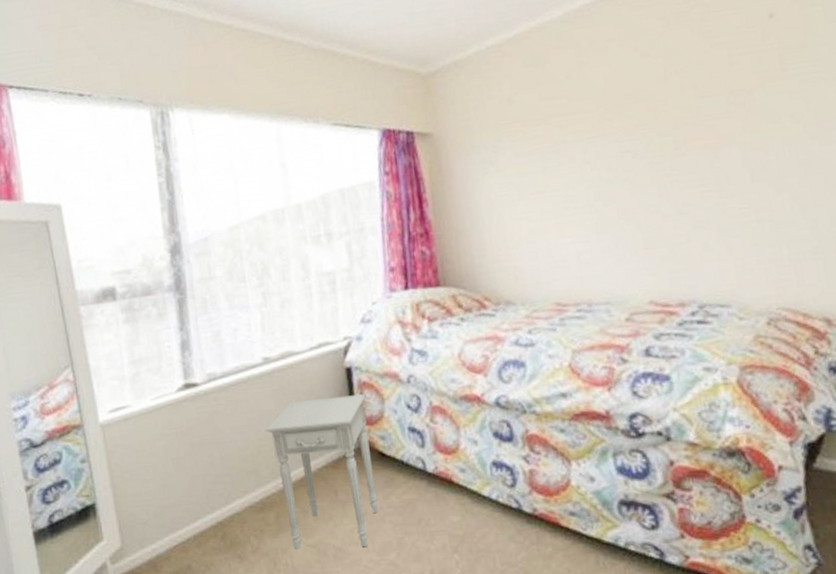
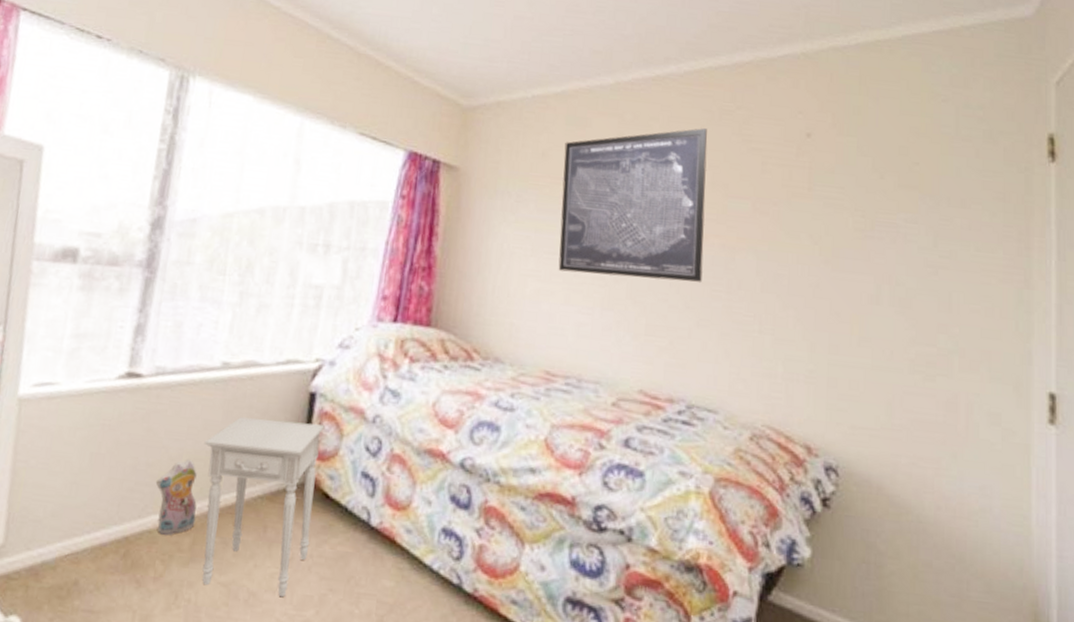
plush toy: none [232,446,275,514] -> present [155,458,197,536]
wall art: none [528,36,690,208] -> present [558,128,708,282]

